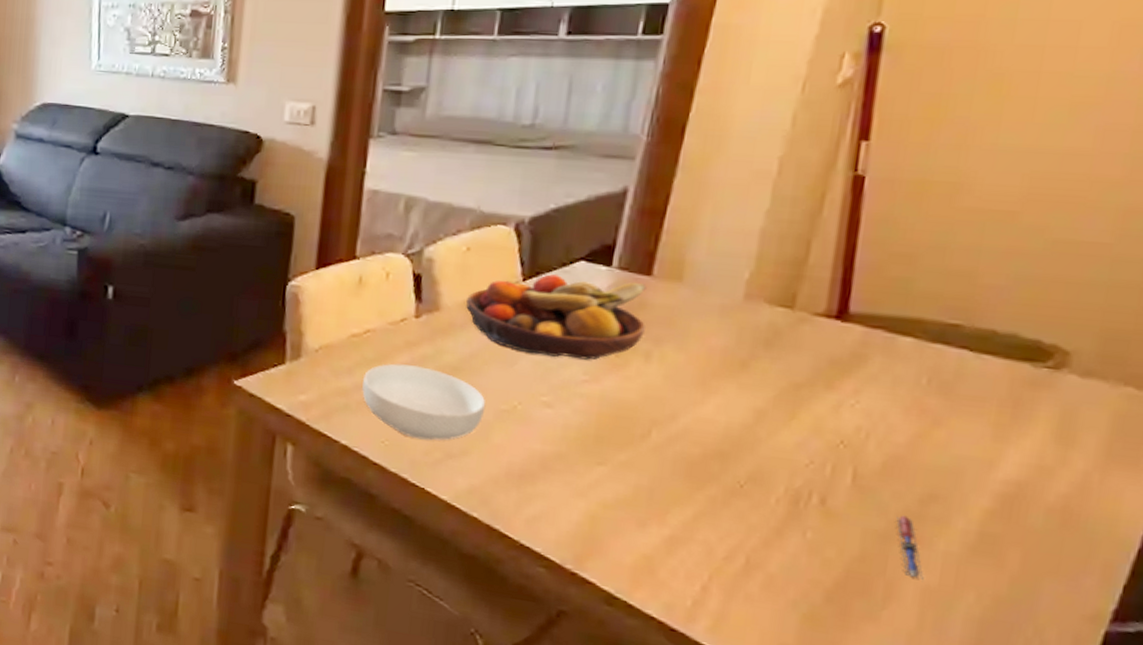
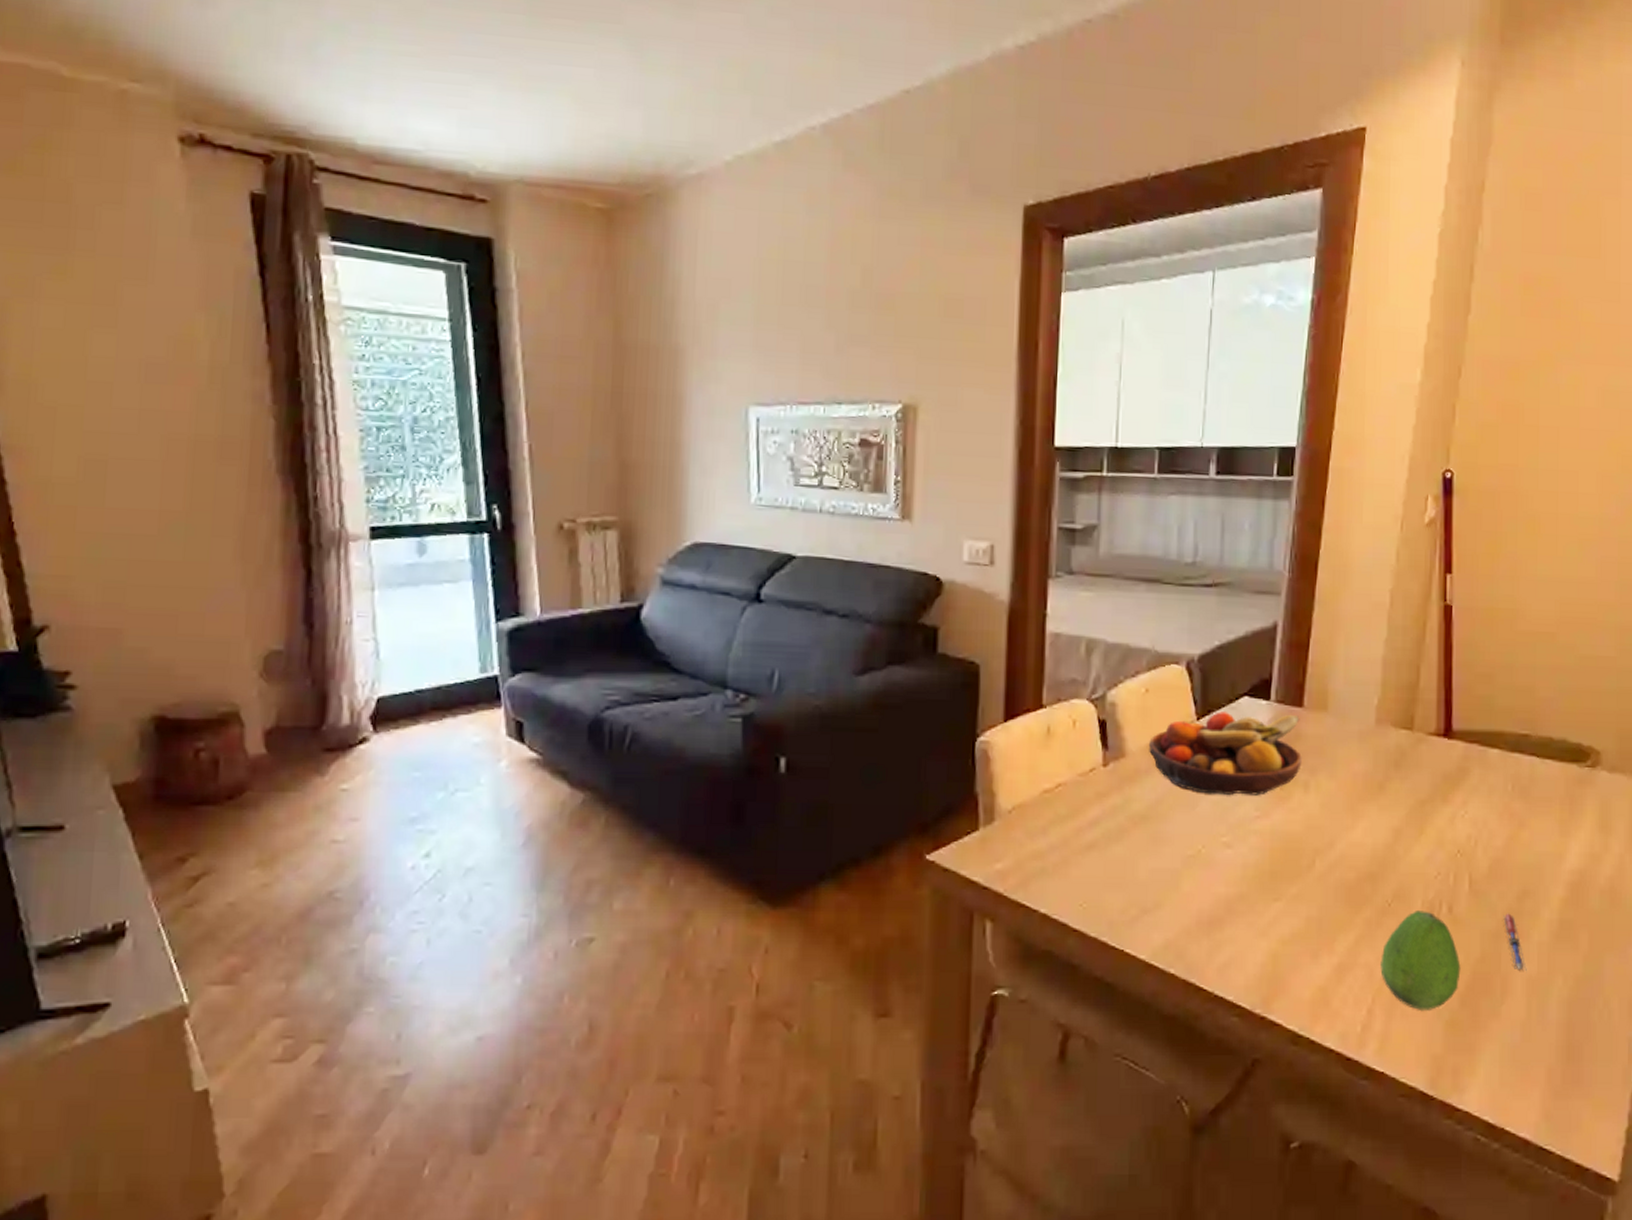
cereal bowl: present [362,363,486,441] -> none [1057,818,1174,897]
fruit: none [722,496,831,600] -> present [1380,911,1461,1012]

